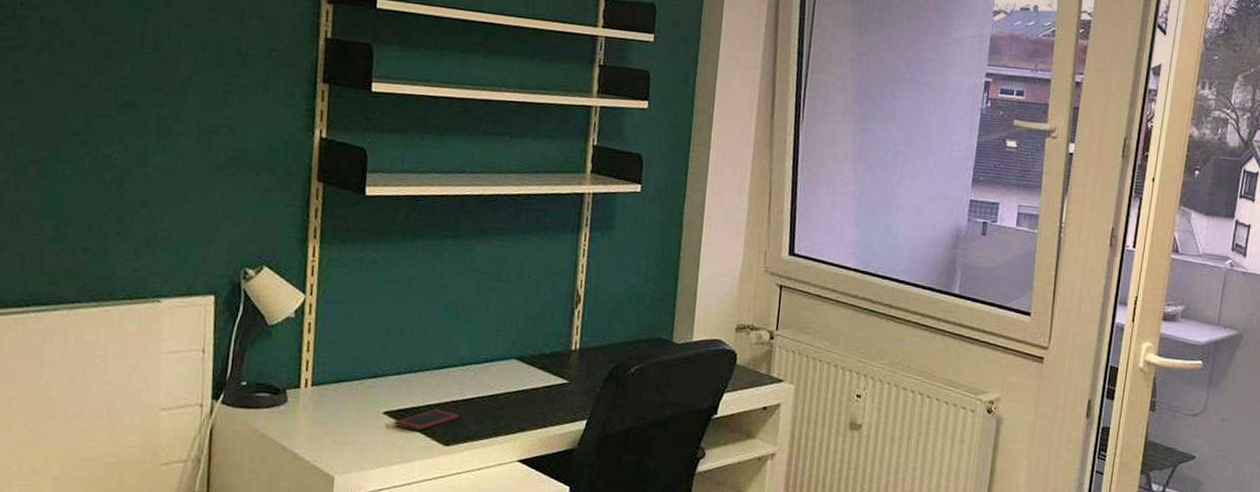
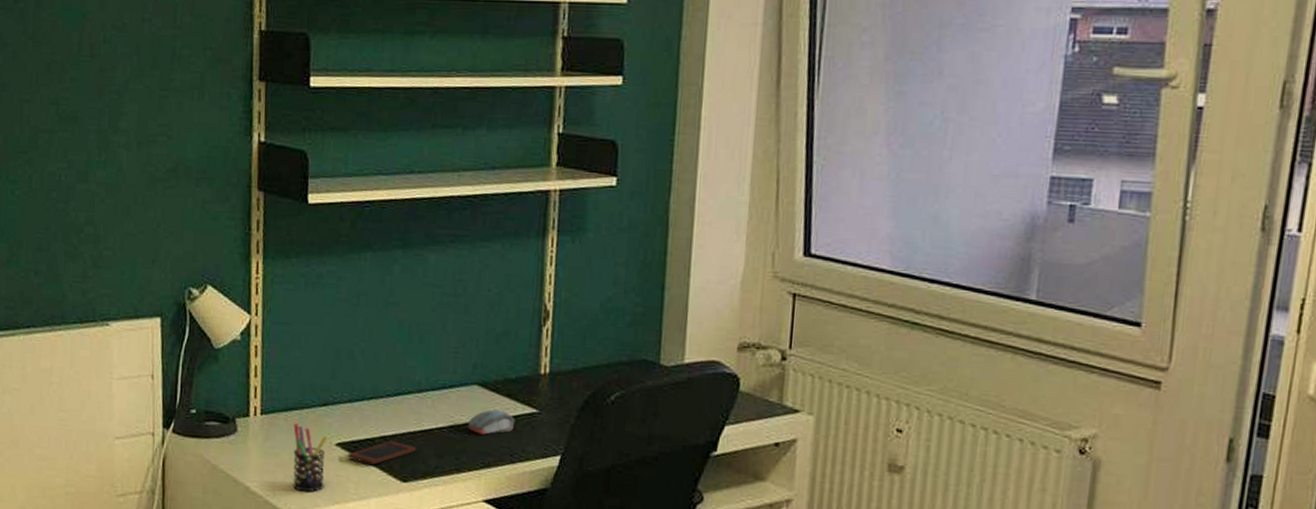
pen holder: none [340,394,376,457] -> present [293,423,328,492]
computer mouse: none [506,380,548,403] -> present [468,409,515,435]

